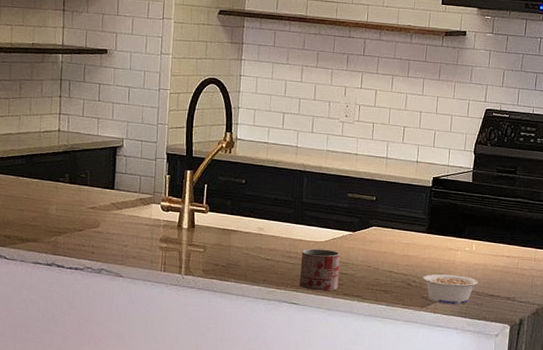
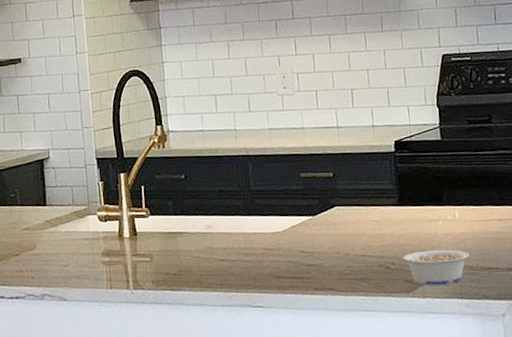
mug: present [299,248,340,291] -> none [258,239,306,289]

